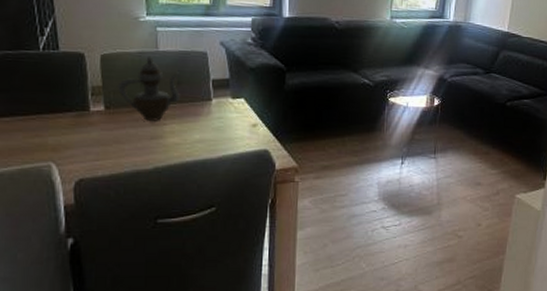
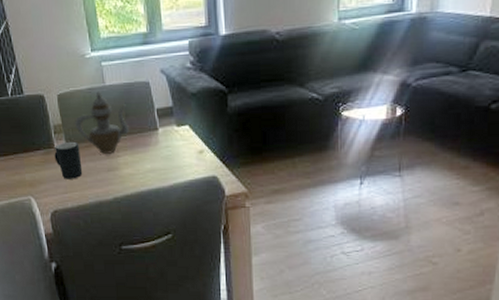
mug: none [88,105,121,146] -> present [54,141,83,179]

